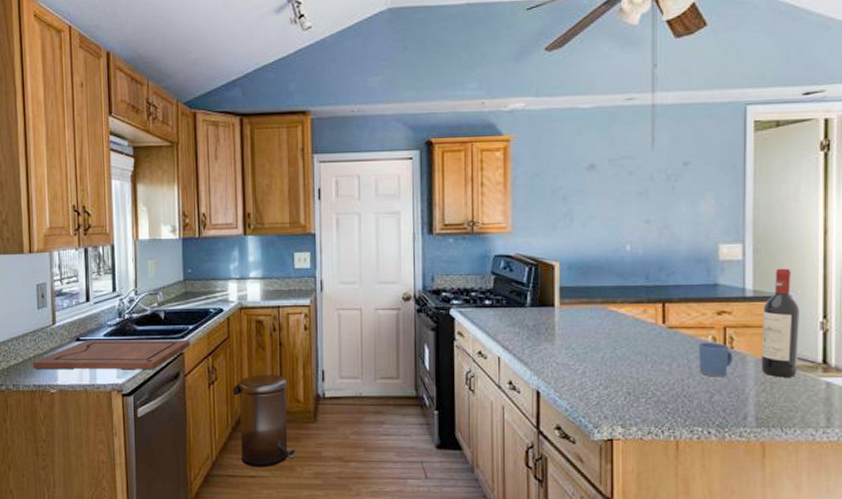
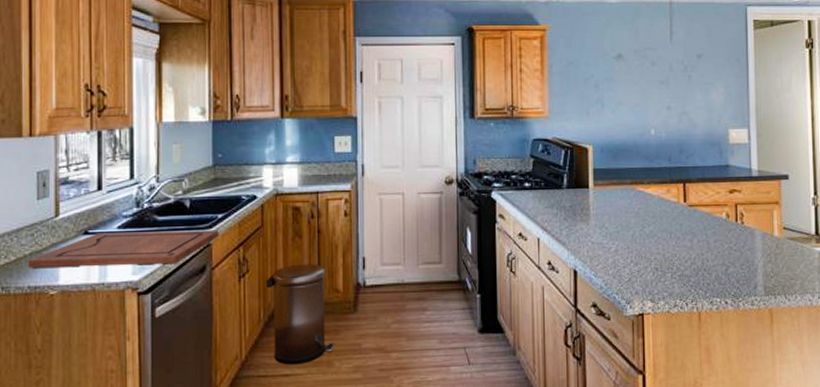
mug: present [698,342,734,377] -> none [714,218,744,251]
wine bottle: present [761,268,800,377] -> none [766,150,796,249]

